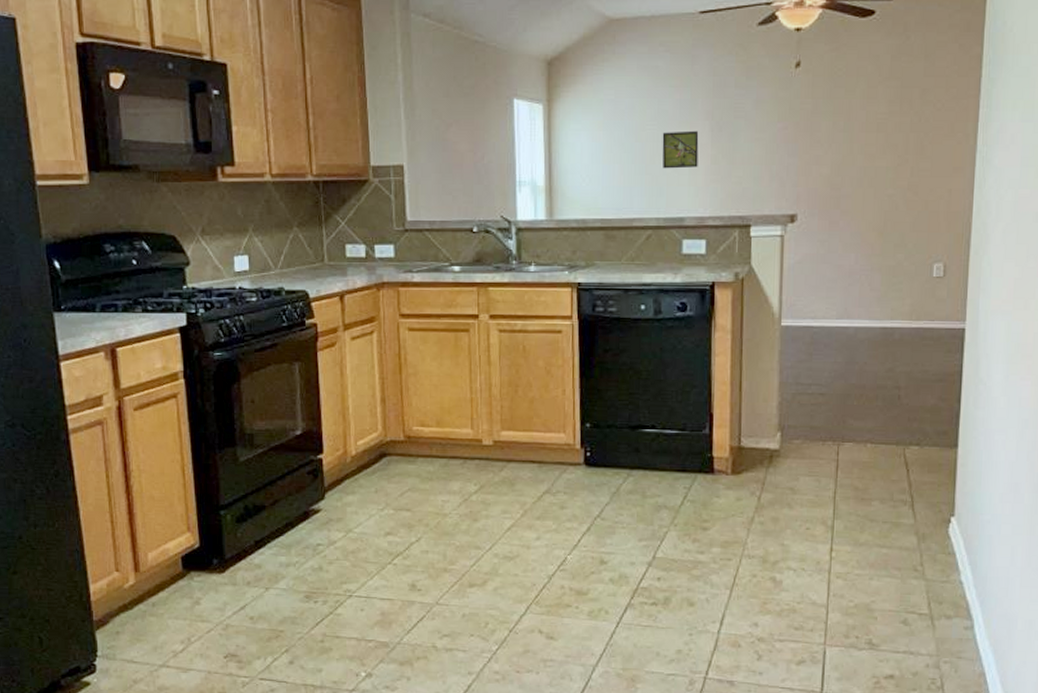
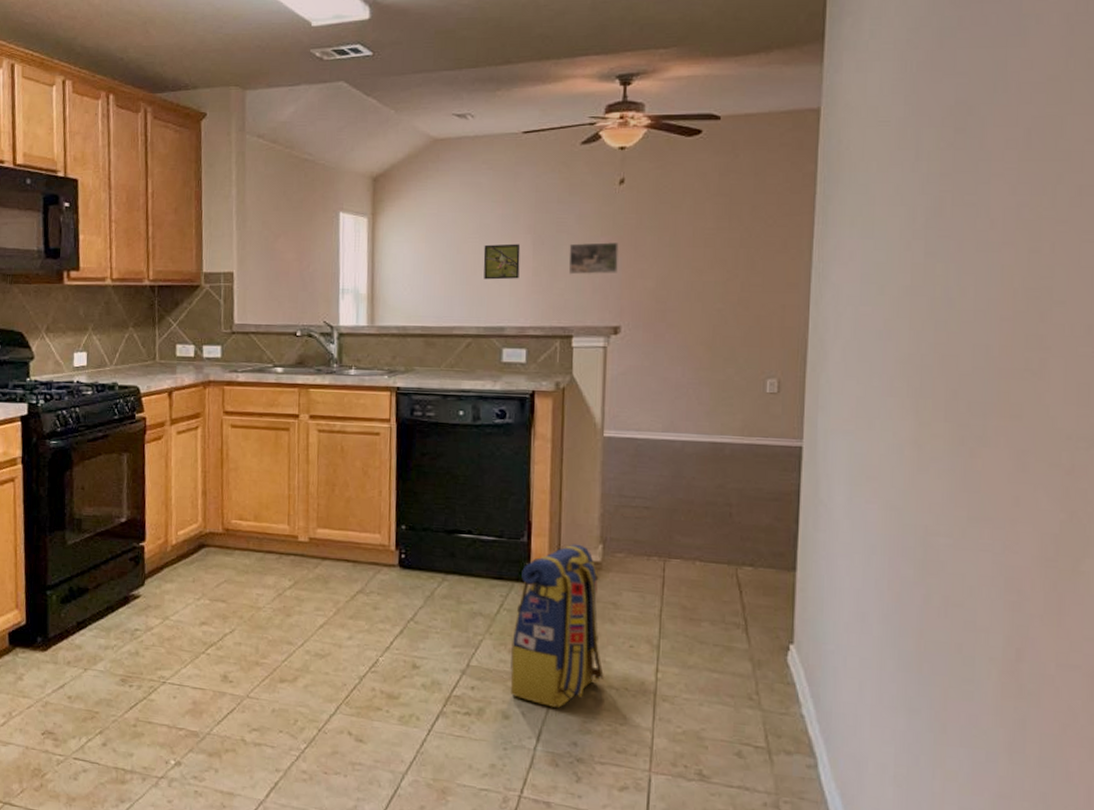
backpack: none [695,433,784,591] -> present [510,544,605,708]
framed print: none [746,128,795,162] -> present [568,242,619,275]

